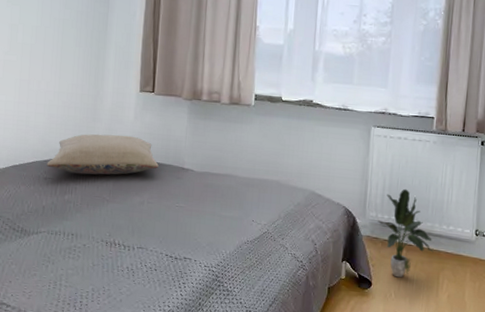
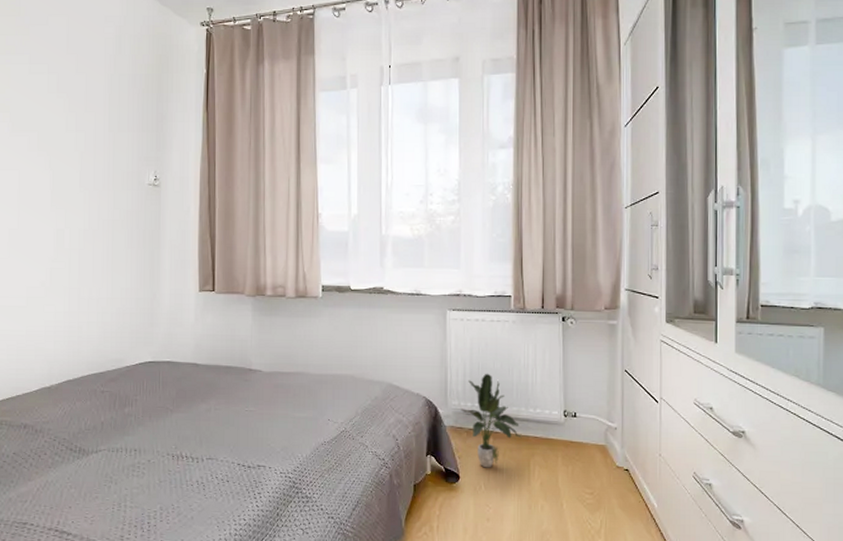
pillow: present [46,134,159,175] -> none [103,339,224,385]

